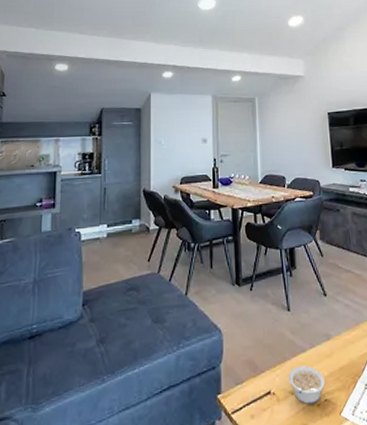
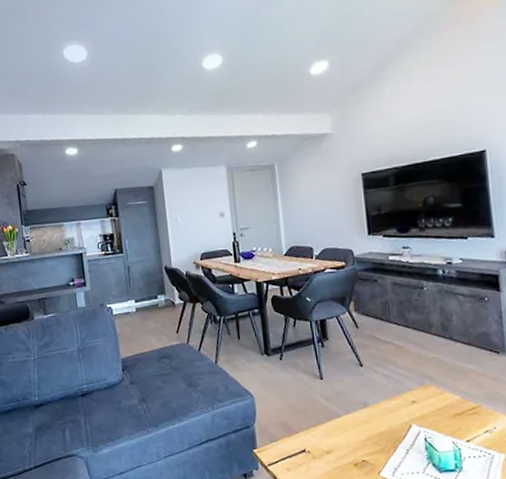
legume: present [289,365,325,405] -> none [324,429,362,464]

